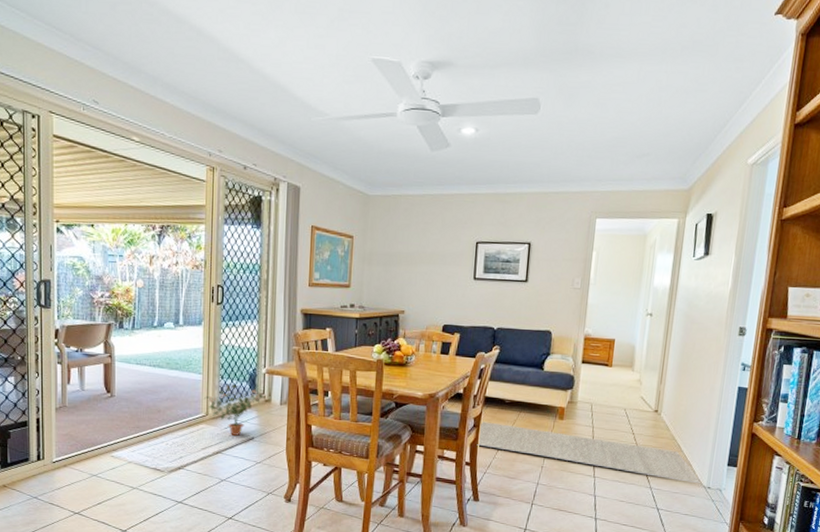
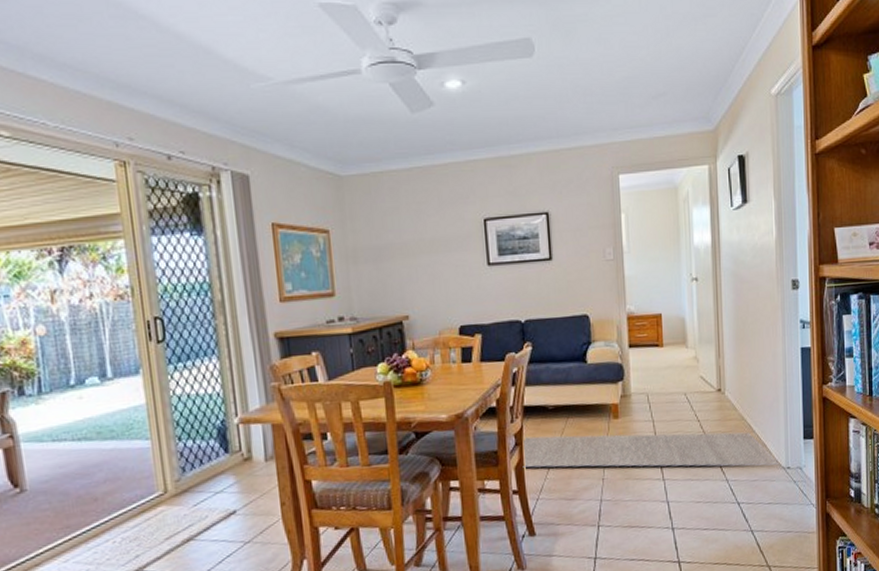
potted plant: present [204,384,264,436] -> none [158,445,242,513]

